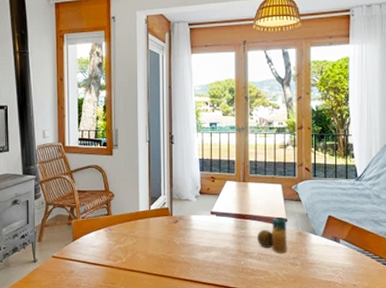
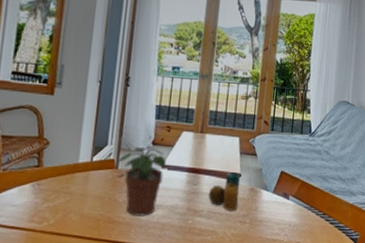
potted plant: none [171,196,215,257] -> present [117,146,167,216]

